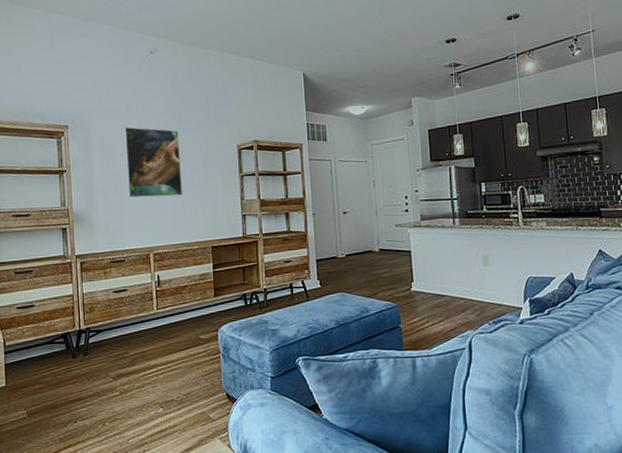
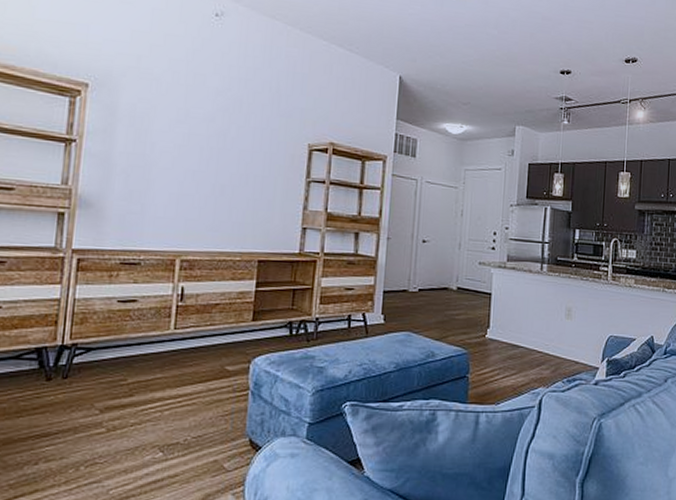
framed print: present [123,127,183,198] -> none [158,99,237,194]

